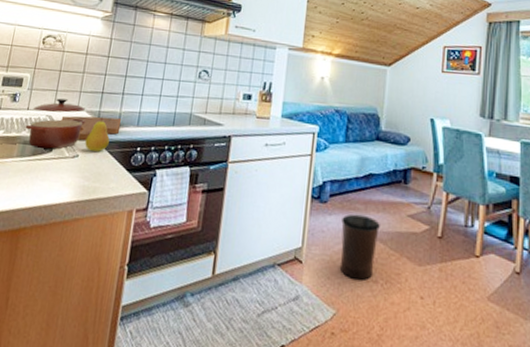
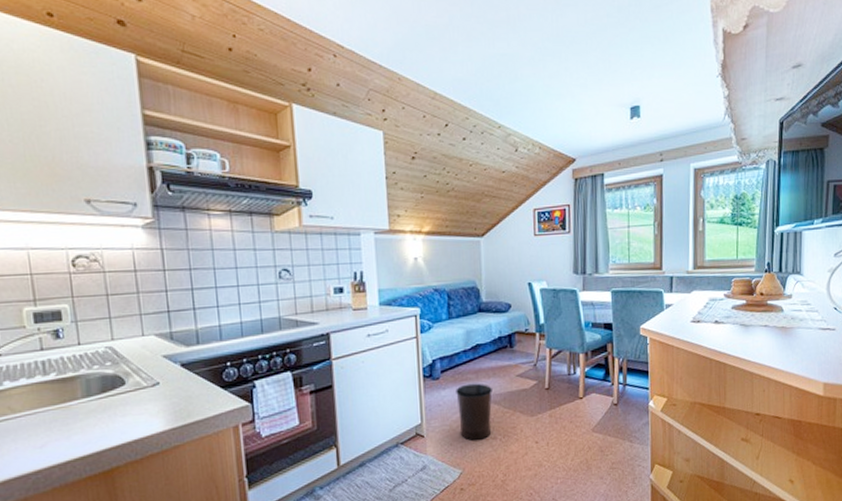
saucepan: present [25,98,87,149] -> none [82,325,158,385]
cutting board: present [61,115,122,141] -> none [125,336,201,367]
fruit: present [85,117,110,152] -> none [163,337,192,377]

